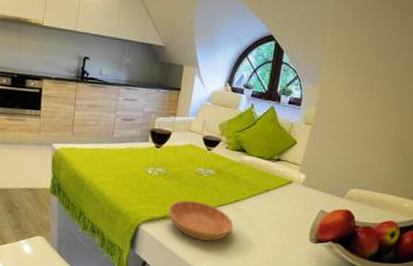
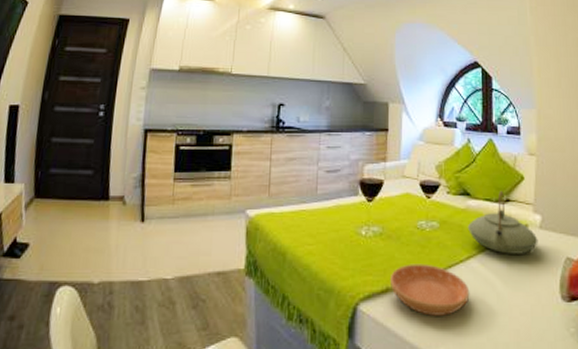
teapot: none [239,151,299,204] -> present [467,190,538,254]

